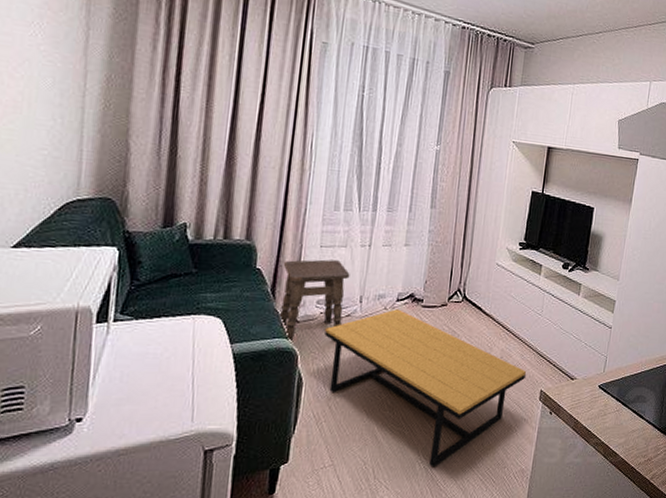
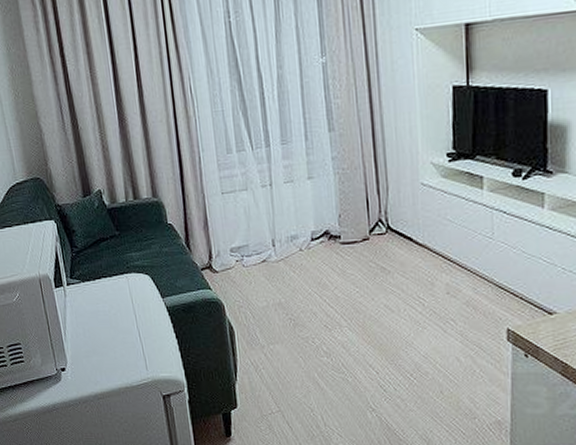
side table: present [278,259,350,344] -> none [190,205,259,294]
coffee table: present [324,309,526,468] -> none [244,249,483,416]

